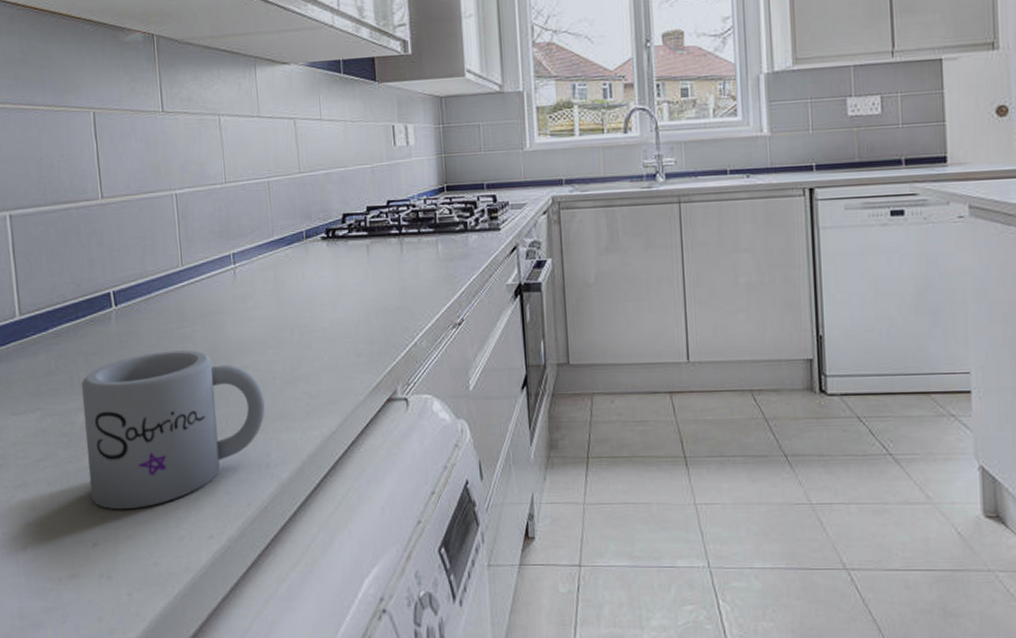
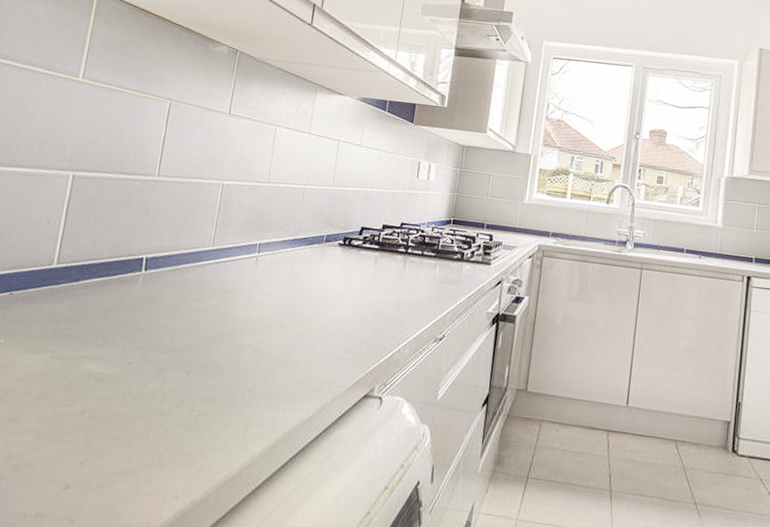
mug: present [81,350,266,510] -> none [75,317,257,459]

